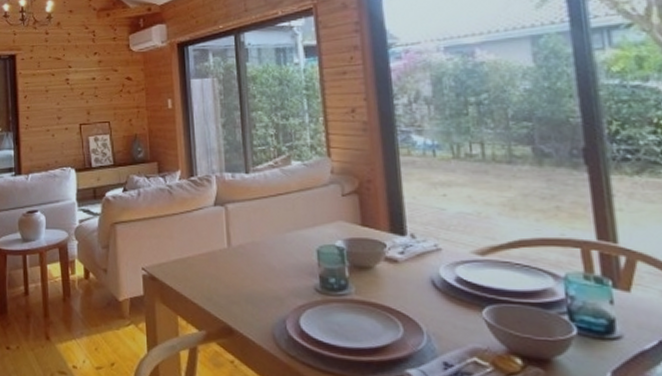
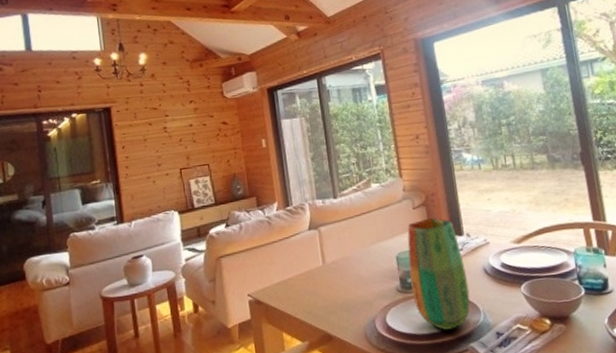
vase: none [332,209,411,349] -> present [407,217,470,331]

